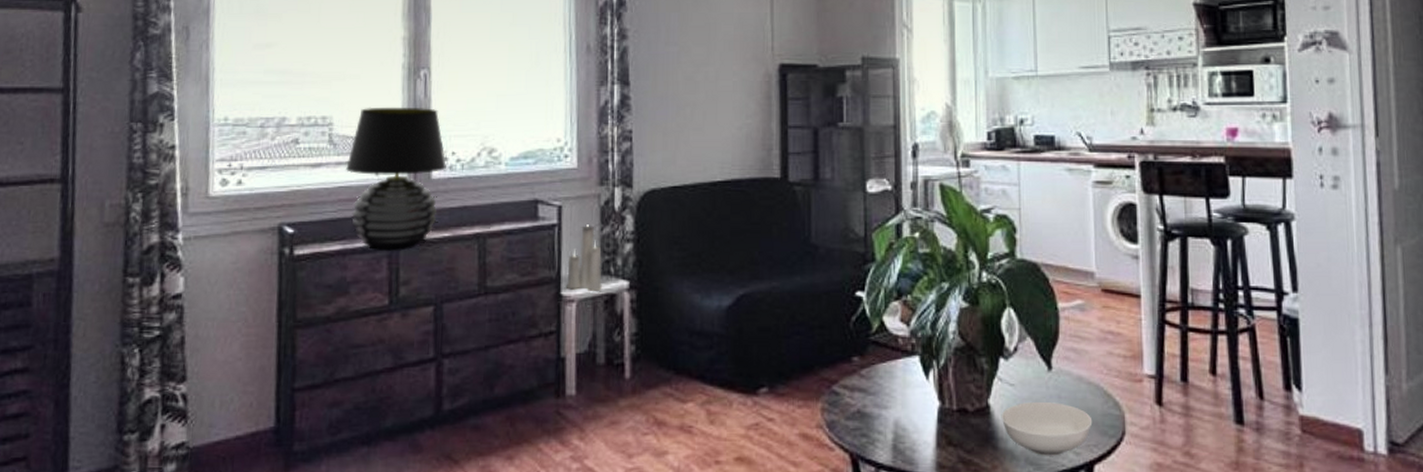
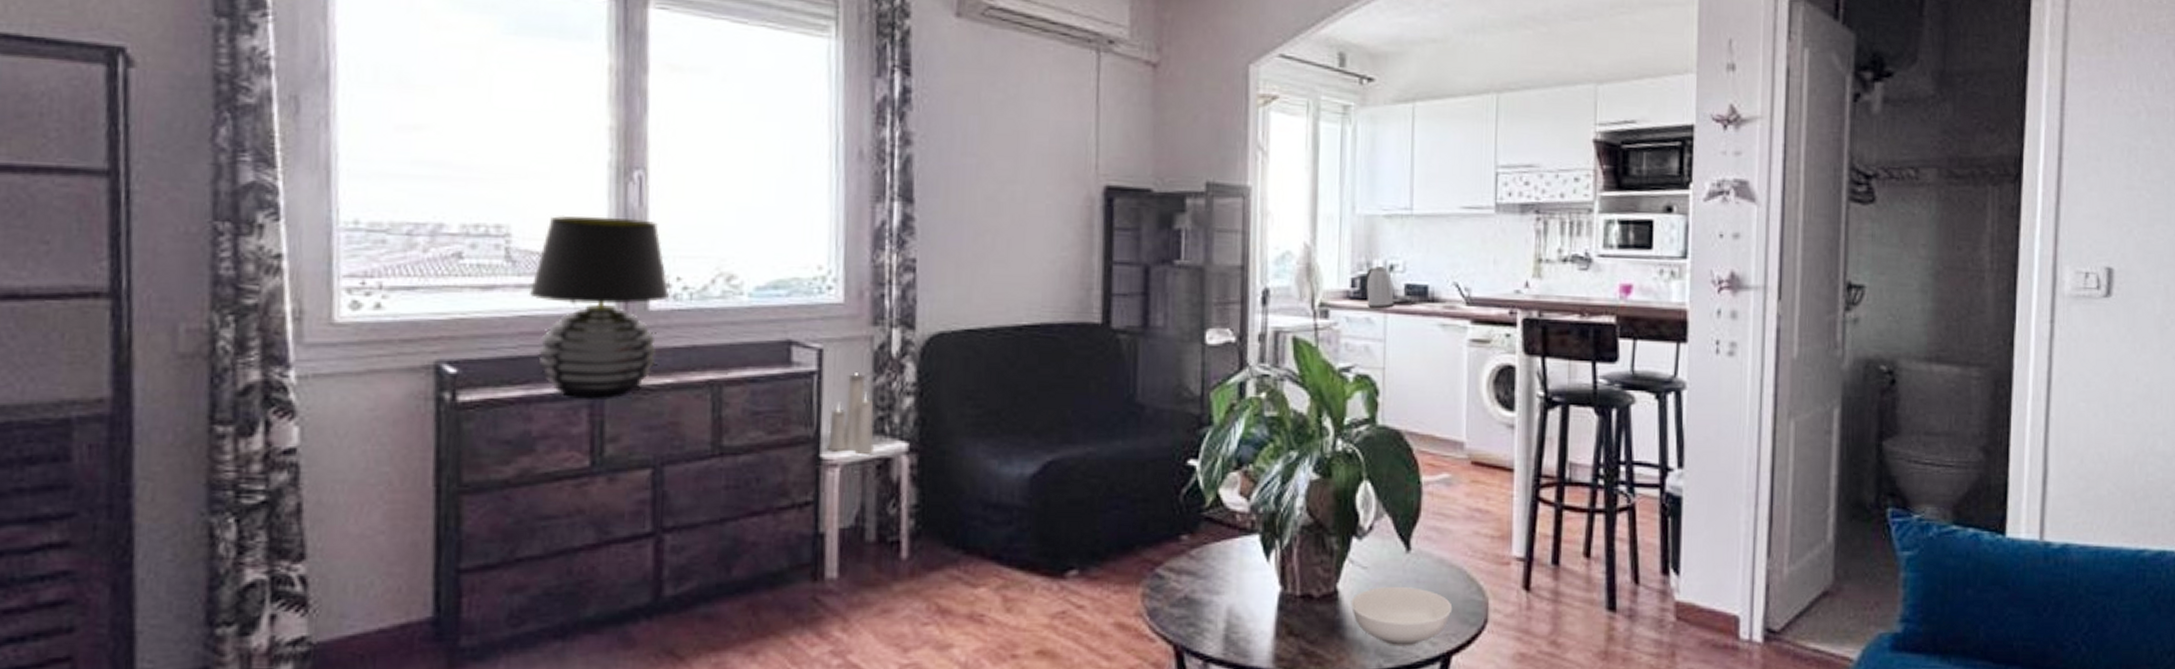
kettle: none [1000,121,1026,158] -> present [1366,267,1394,309]

